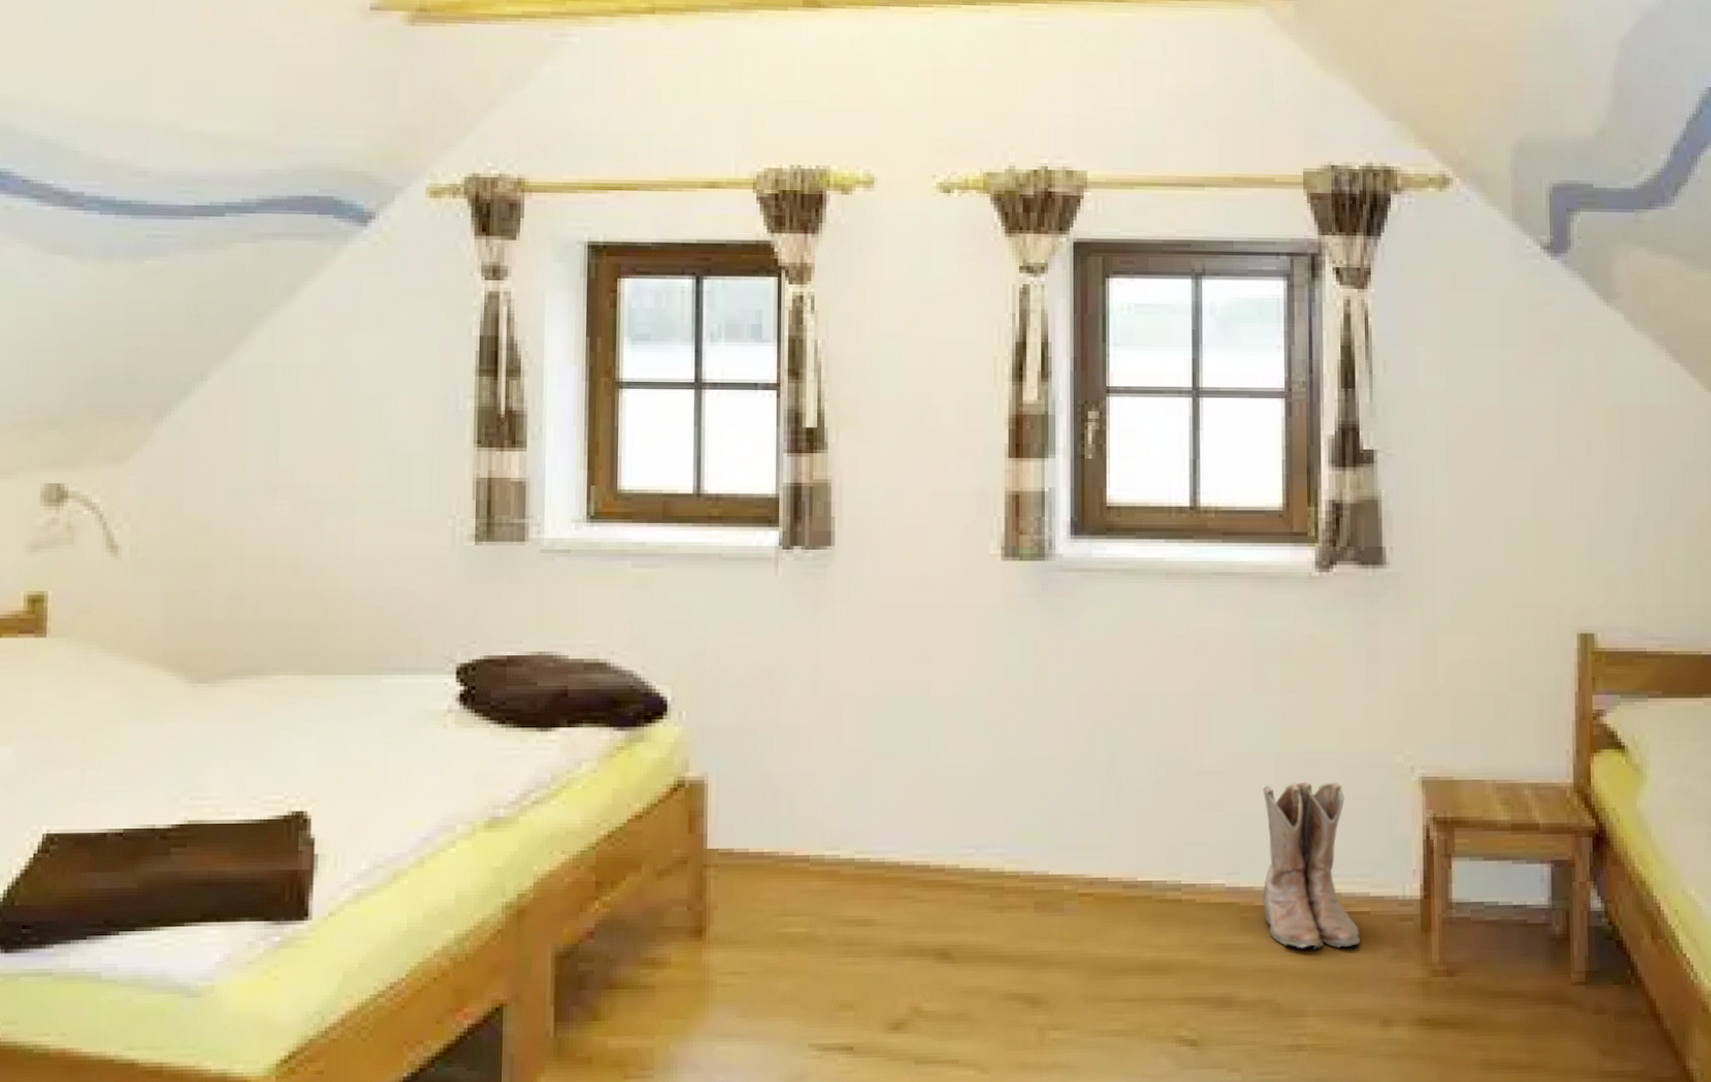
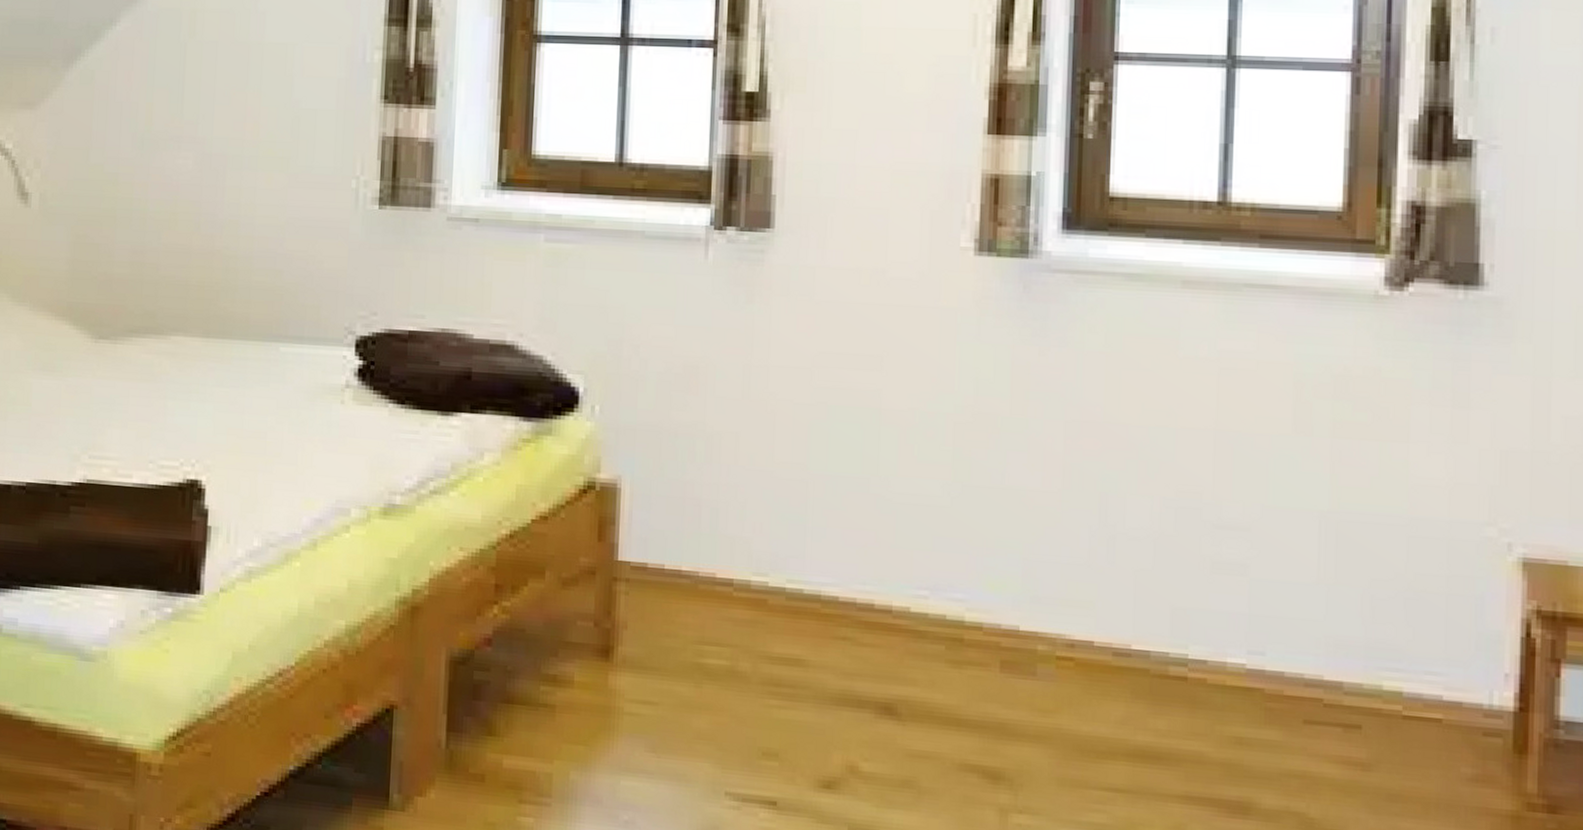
boots: present [1262,780,1360,949] -> none [1295,548,1427,760]

